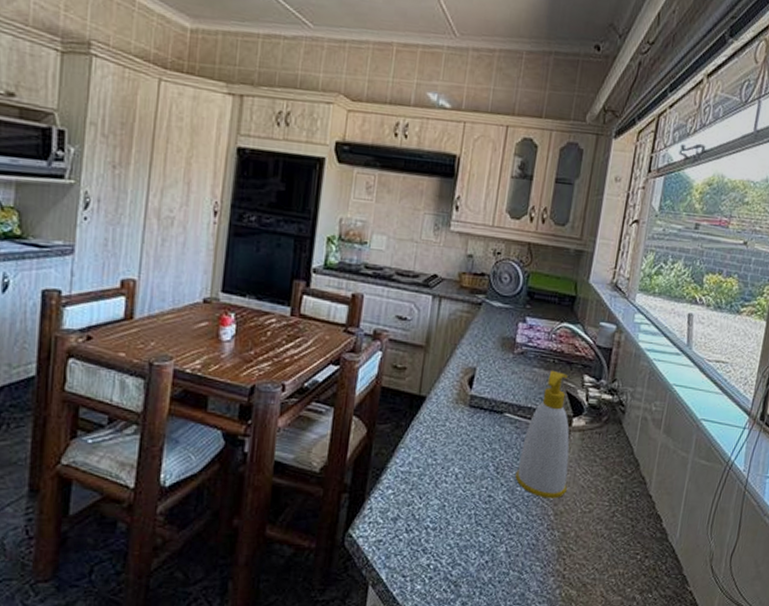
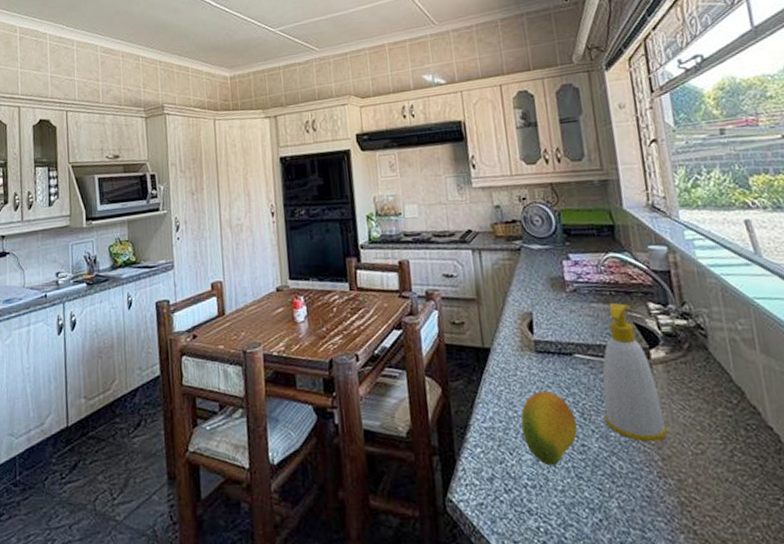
fruit: none [436,443,490,512] -> present [521,391,578,466]

